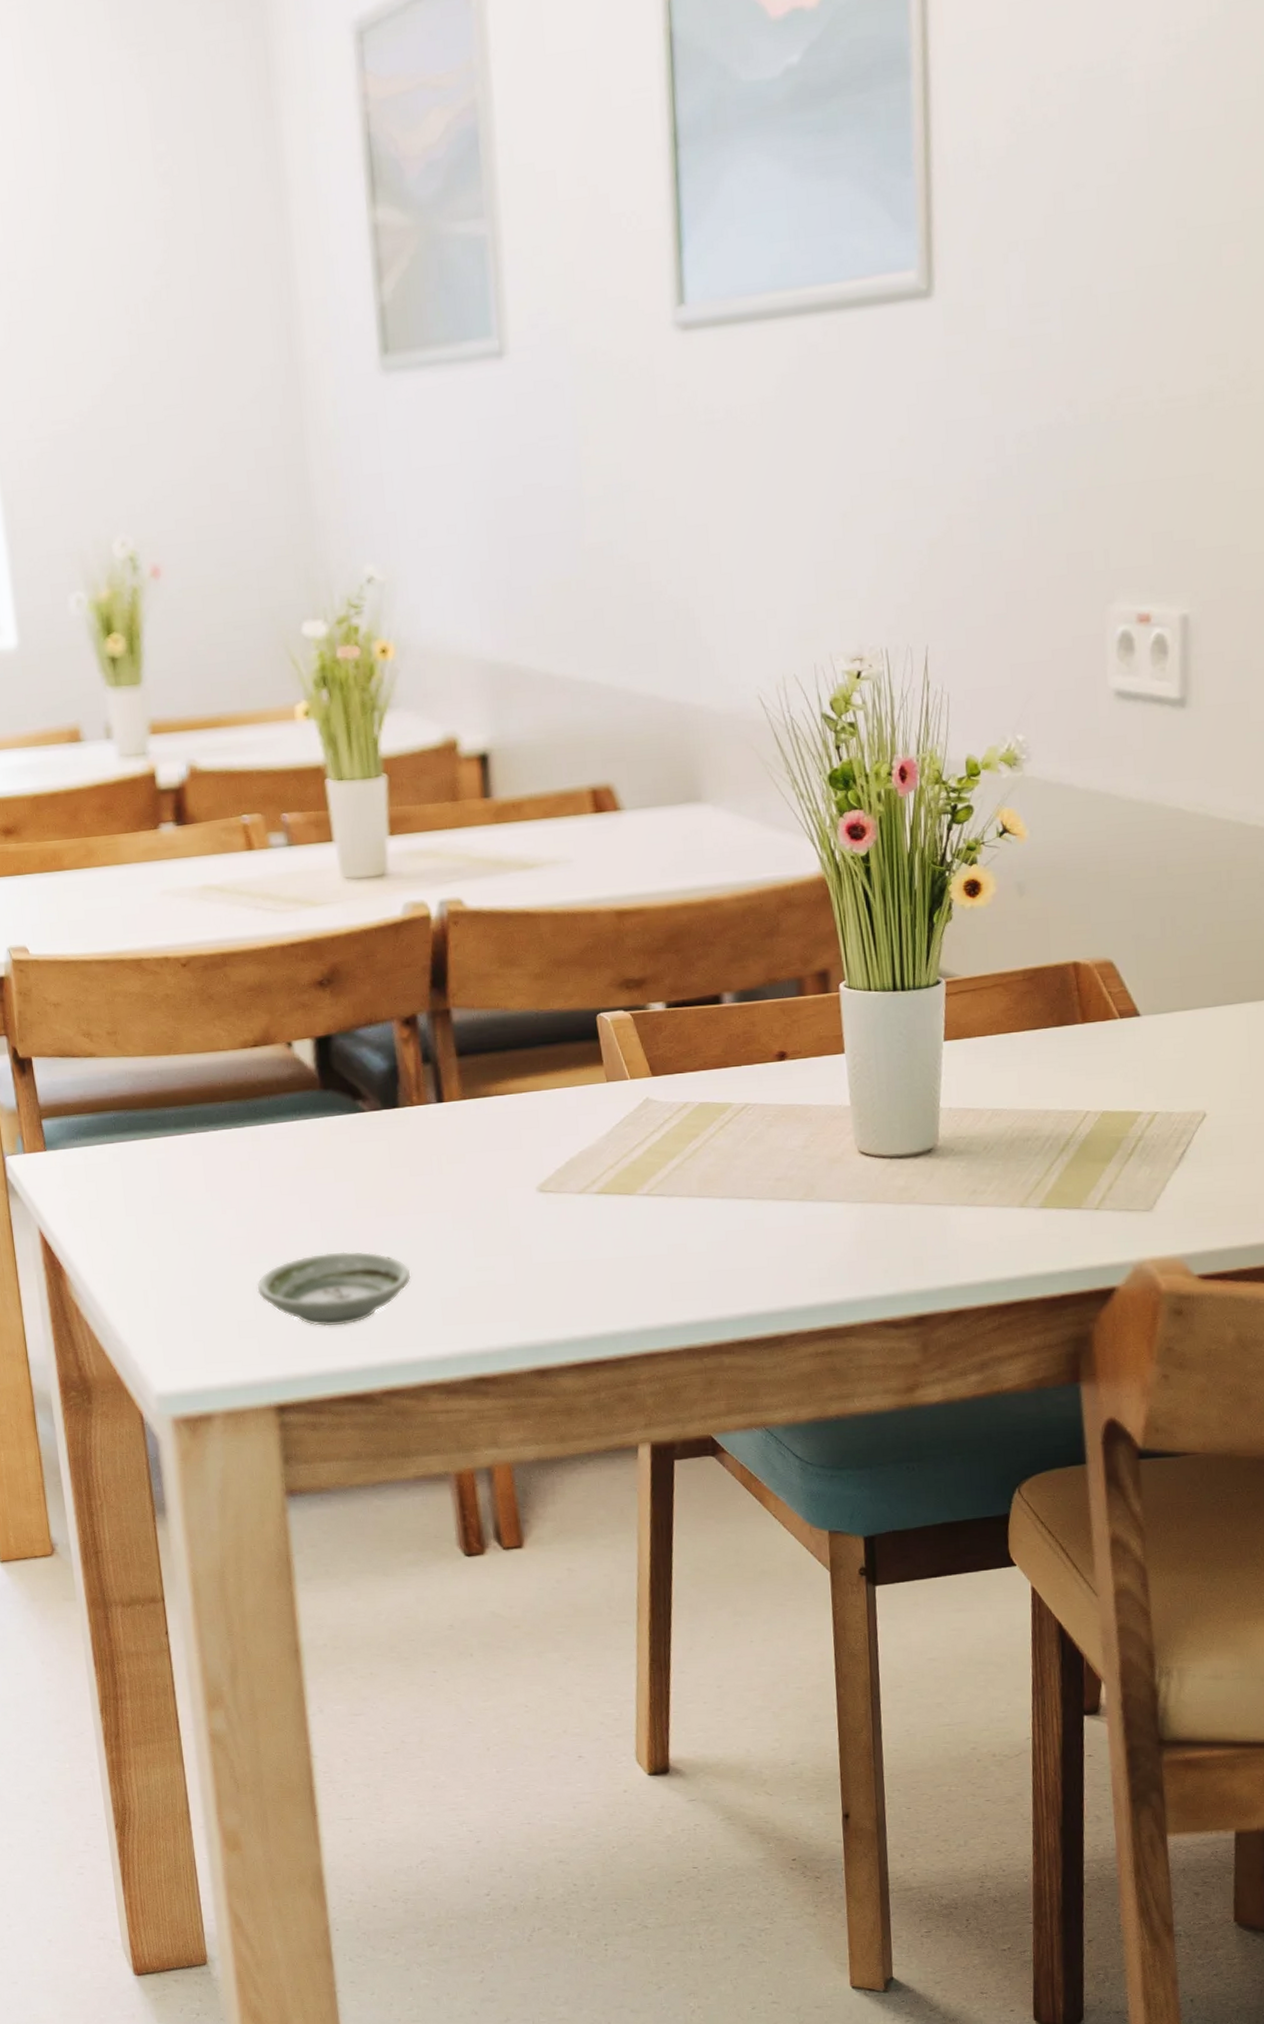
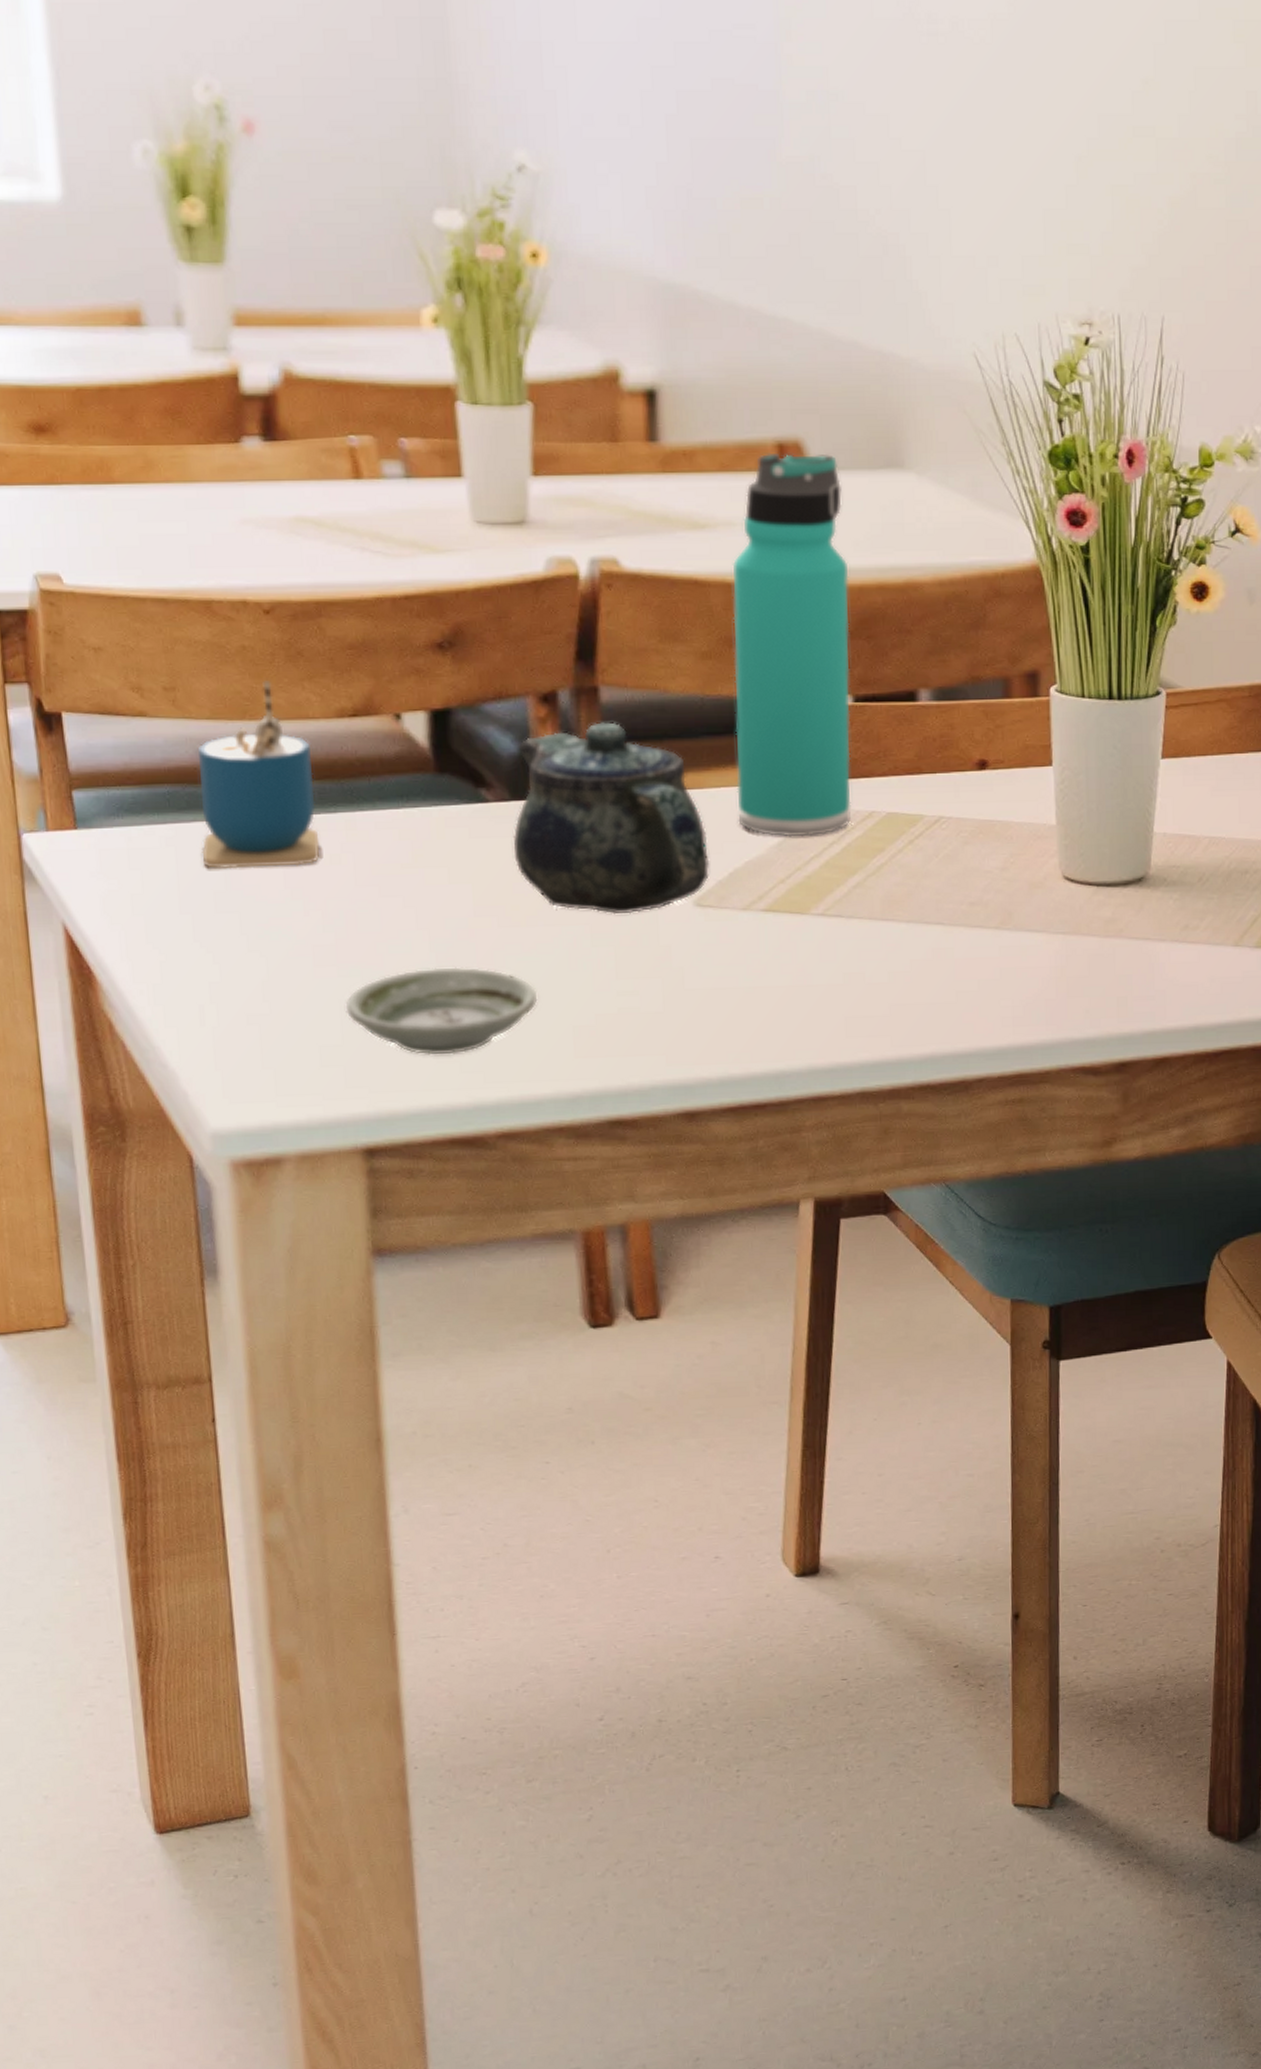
cup: none [134,1020,233,1178] -> present [197,679,321,869]
teapot: none [385,1038,550,1202] -> present [512,722,710,915]
thermos bottle: none [557,795,668,1129] -> present [732,452,852,837]

